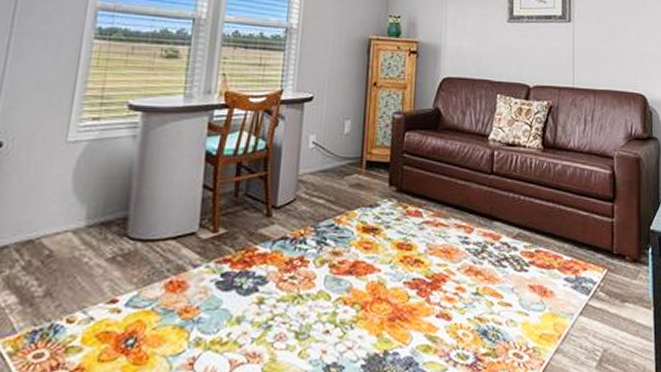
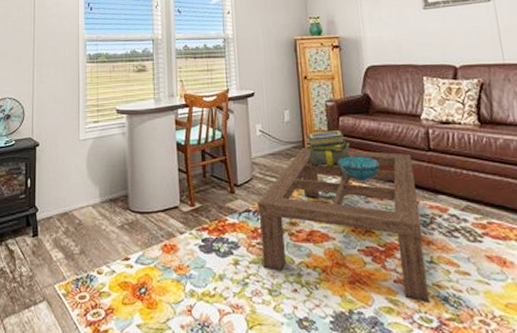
coffee table: none [293,165,473,338] -> present [258,147,429,303]
stack of books: none [365,147,412,189] -> present [307,130,351,167]
decorative bowl: none [395,176,441,206] -> present [337,156,381,182]

